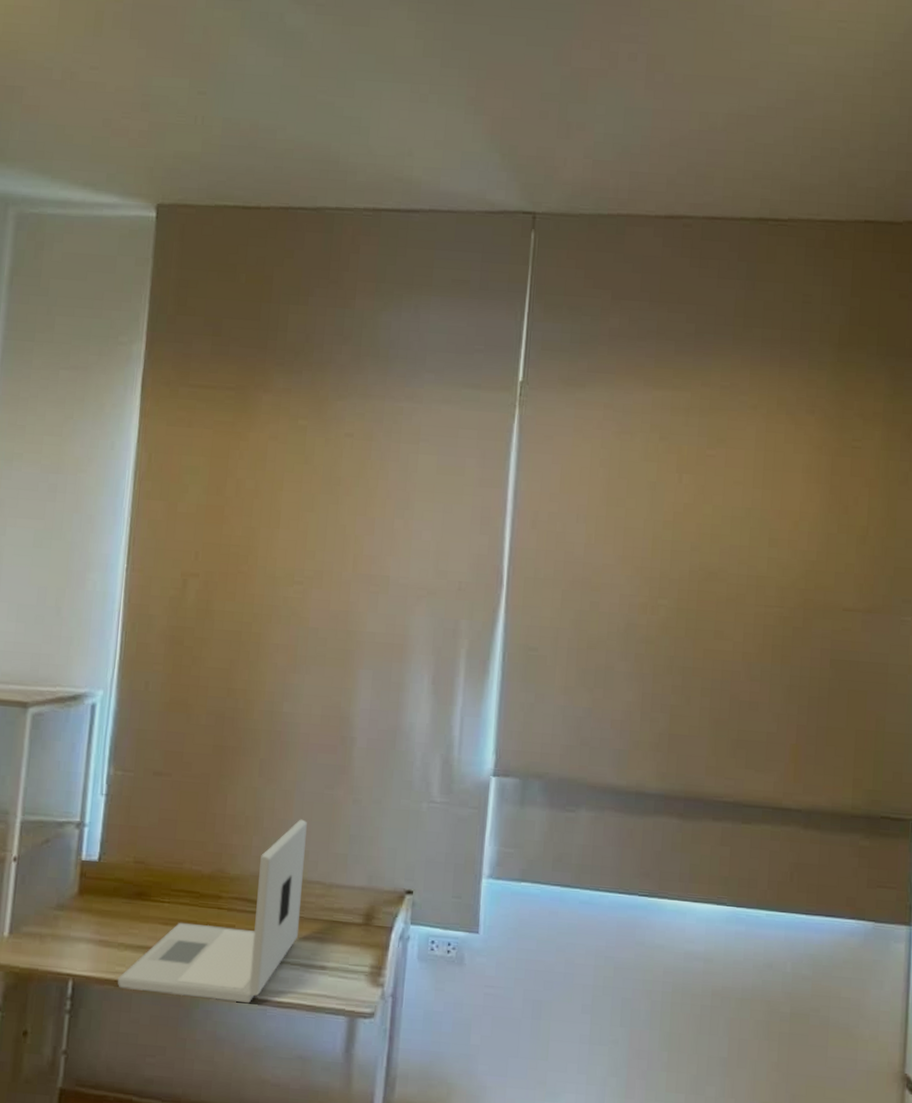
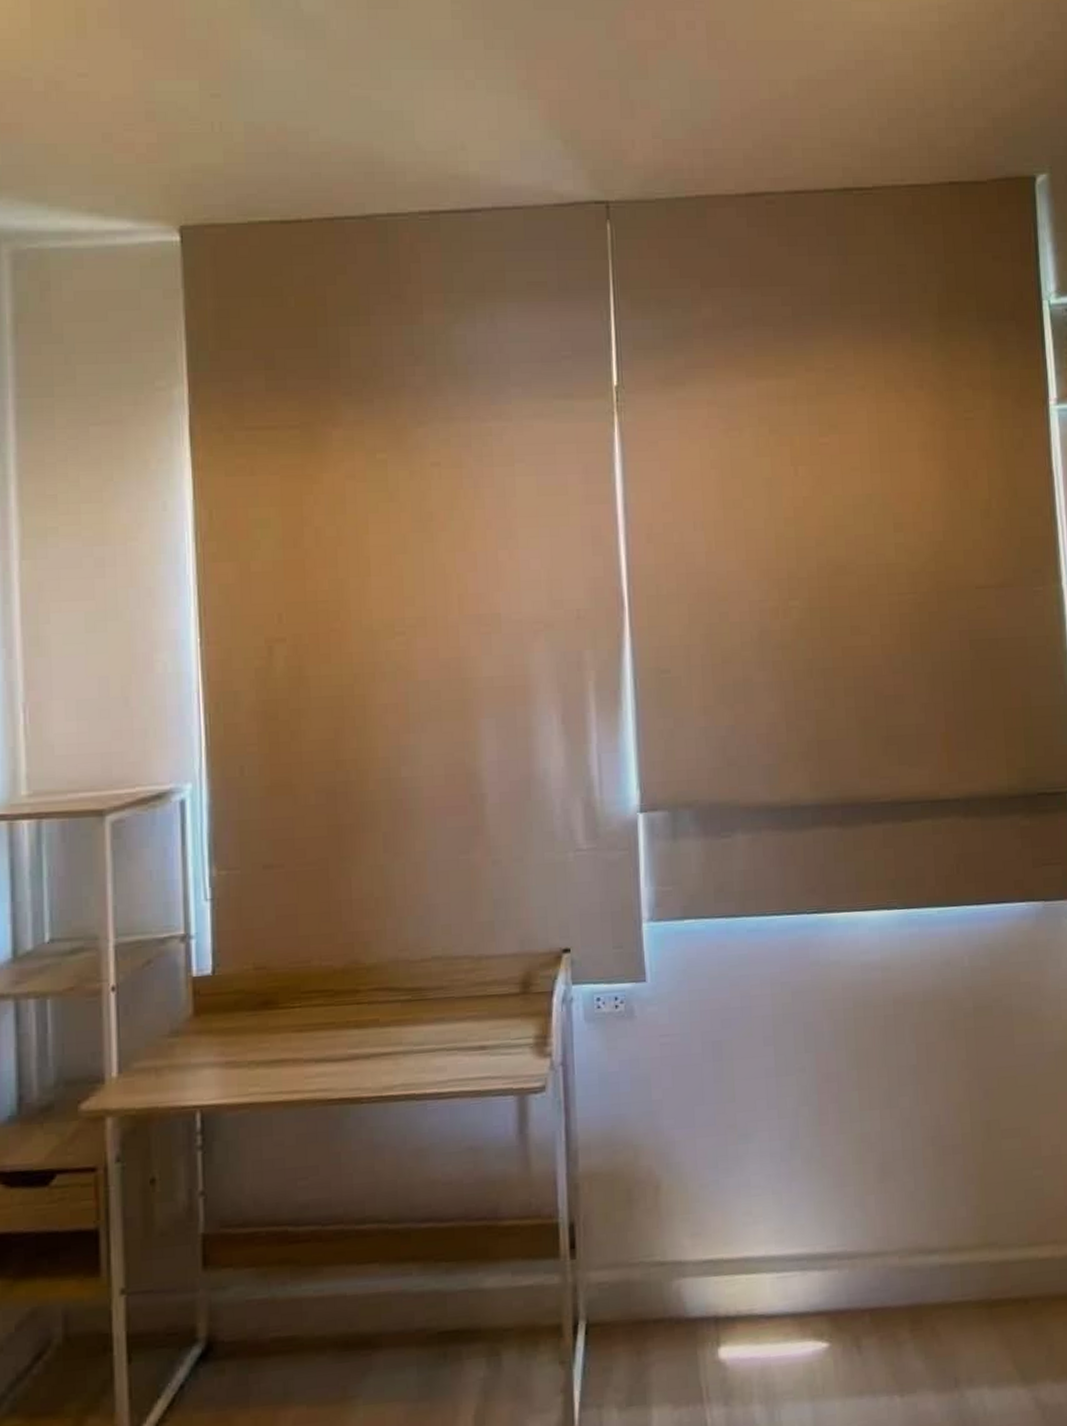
laptop: present [117,819,307,1004] -> none [252,891,450,1111]

